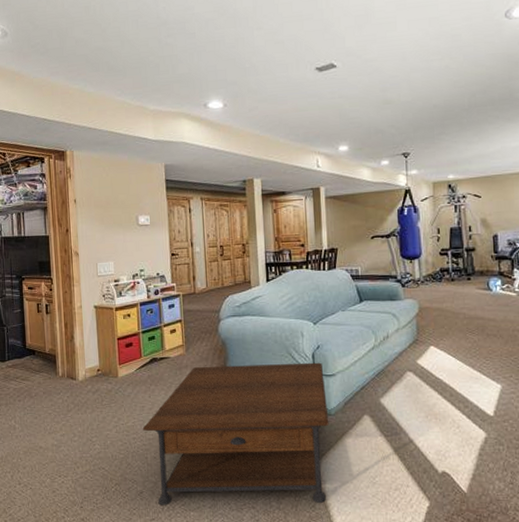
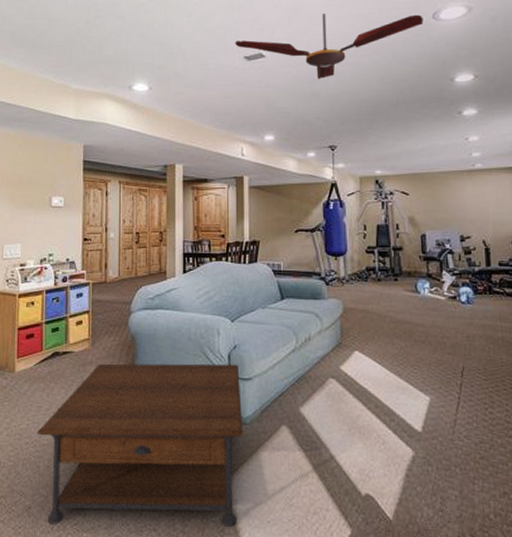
ceiling fan: none [305,13,496,88] -> present [234,14,424,80]

